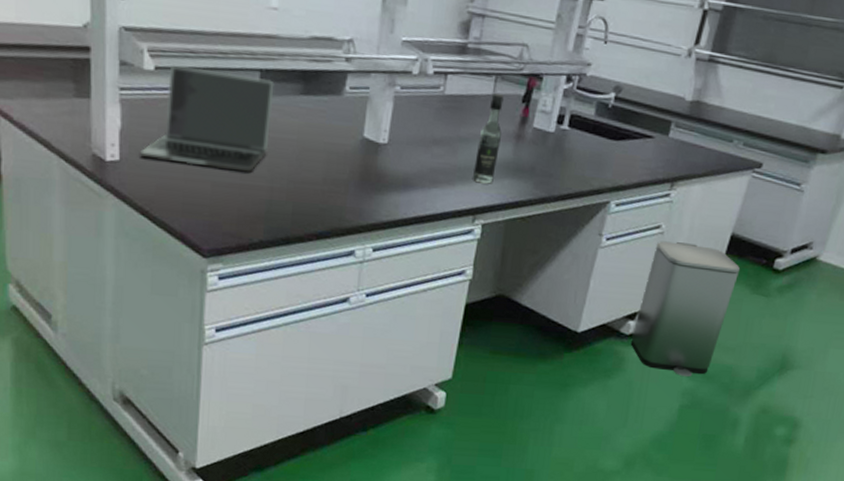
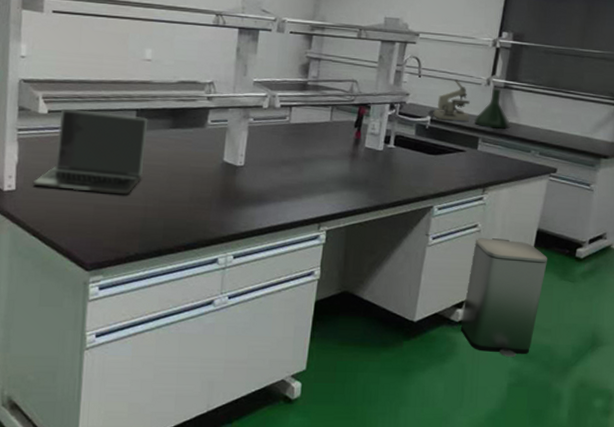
bottle: present [473,93,504,184] -> none [317,121,340,196]
microscope: none [618,48,665,102] -> present [433,79,470,122]
flask: none [667,60,711,112] -> present [473,88,510,129]

